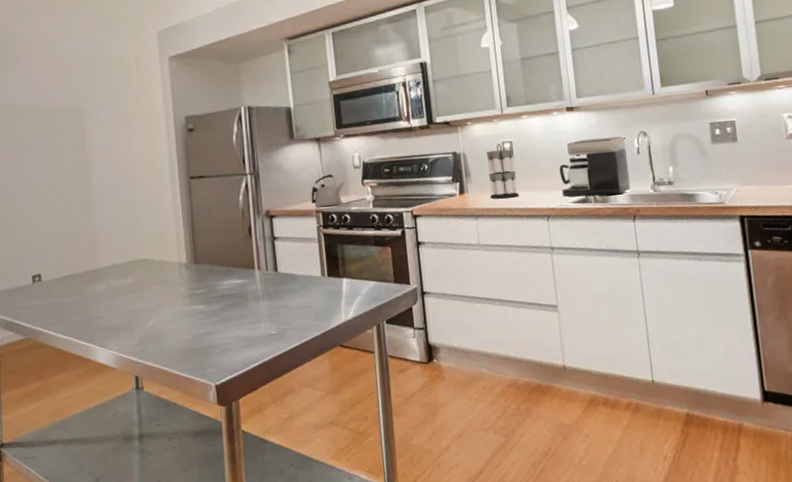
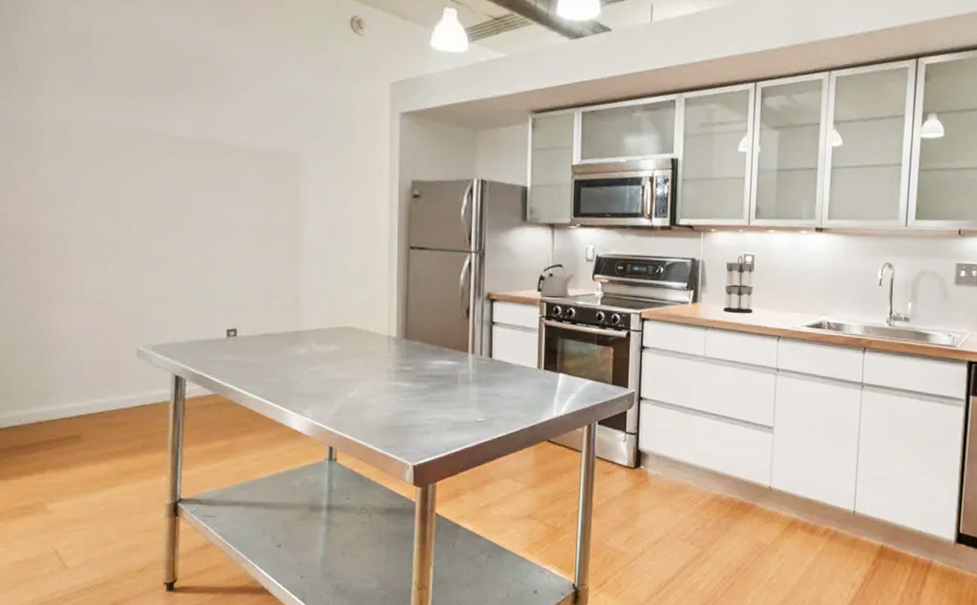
coffee maker: present [559,136,630,197] -> none [796,263,869,324]

